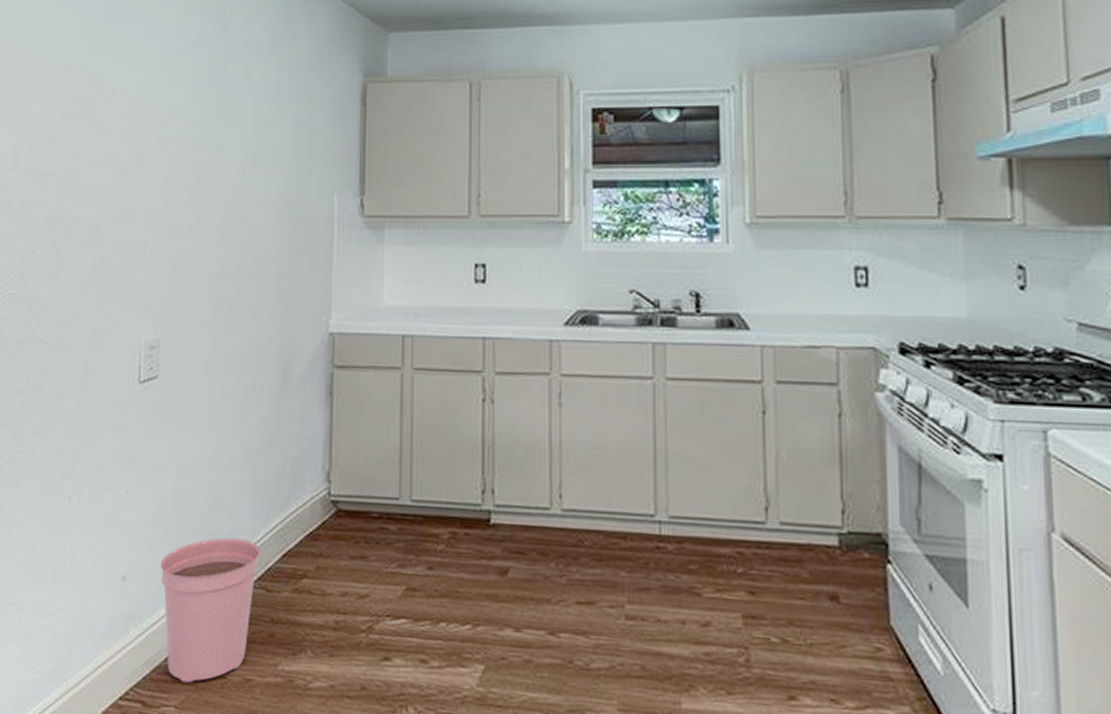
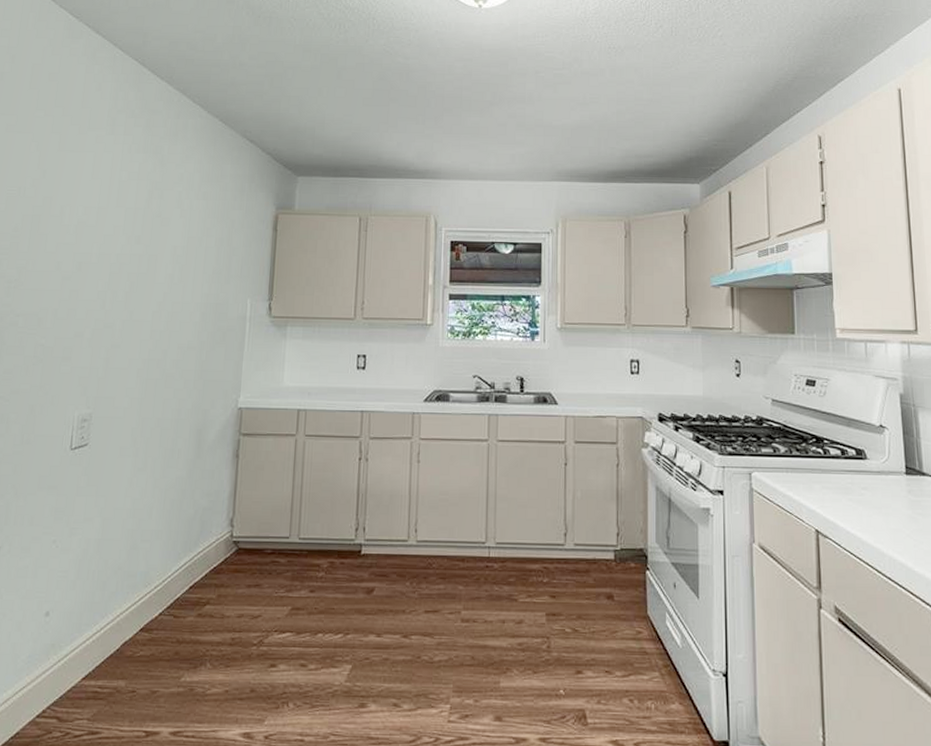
plant pot: present [160,537,260,683] -> none [81,575,170,698]

